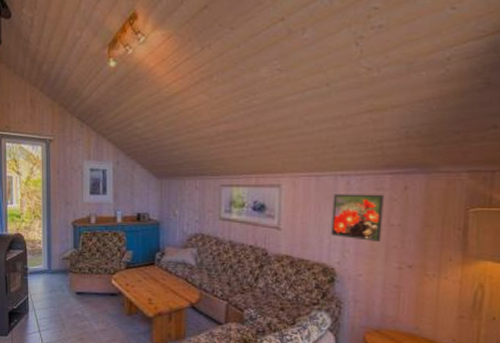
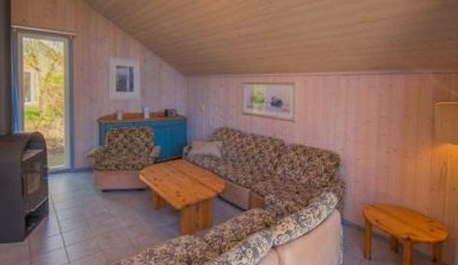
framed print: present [331,194,384,243] -> none [336,90,375,131]

